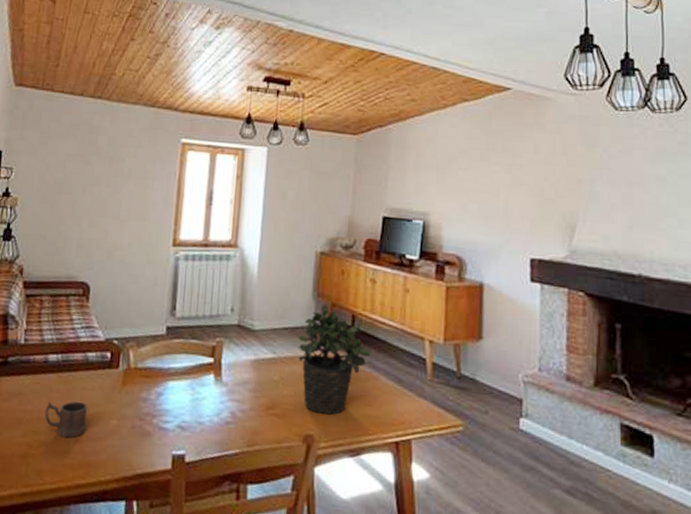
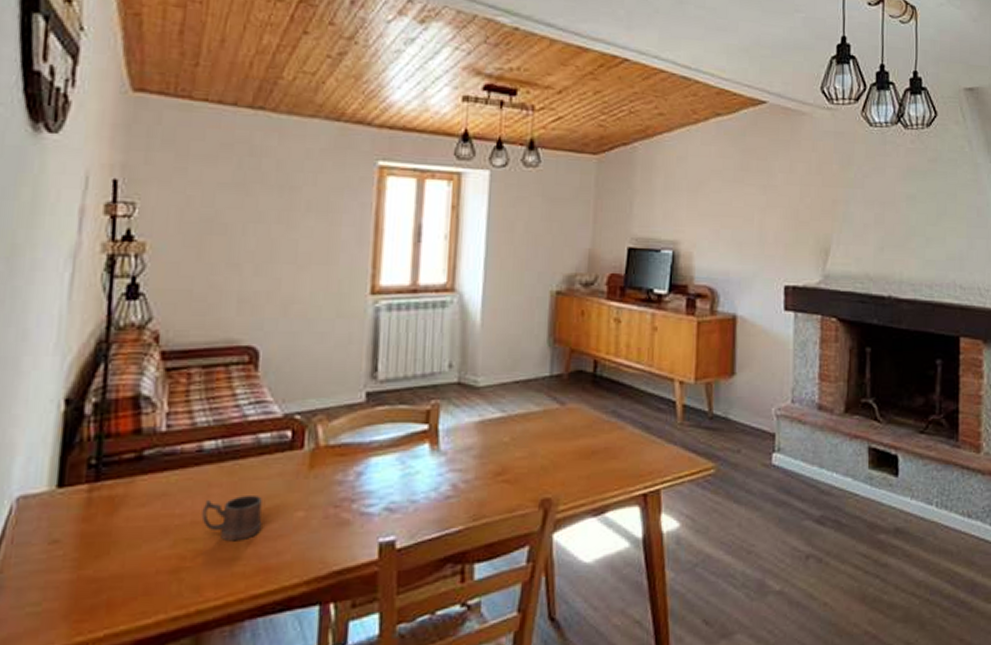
potted plant: present [298,304,371,415] -> none [531,350,615,474]

